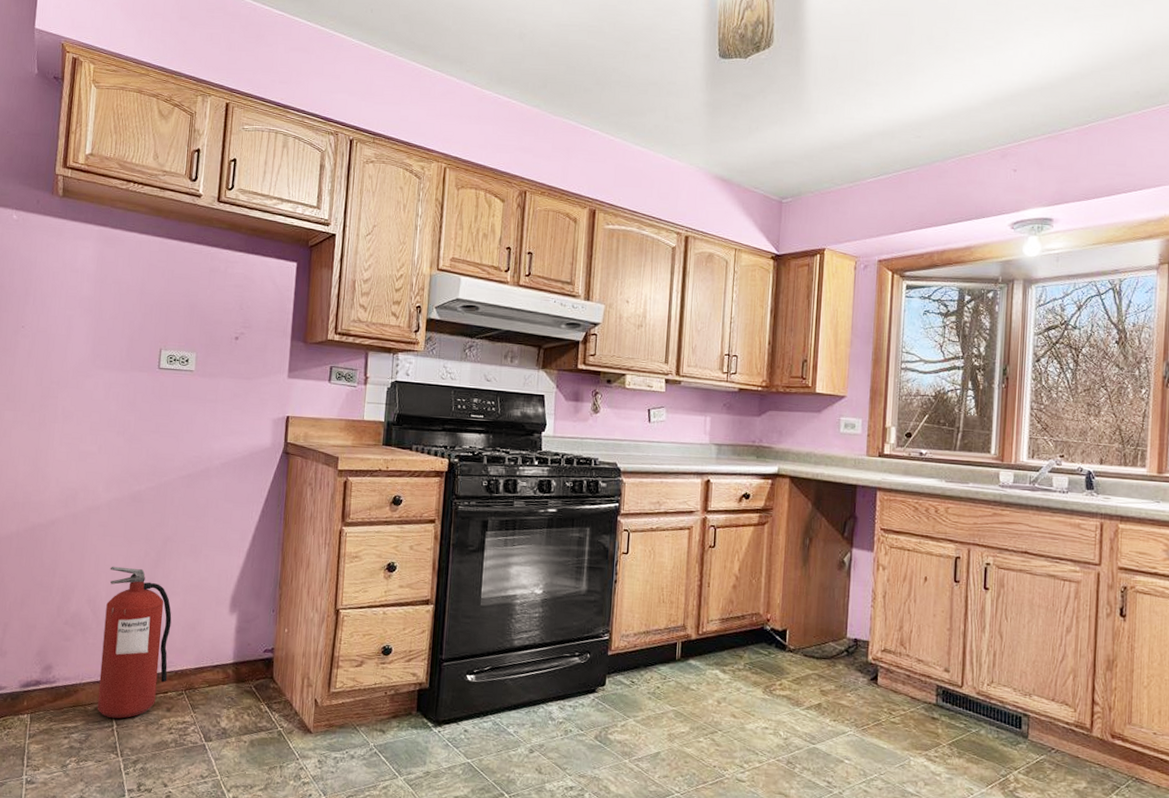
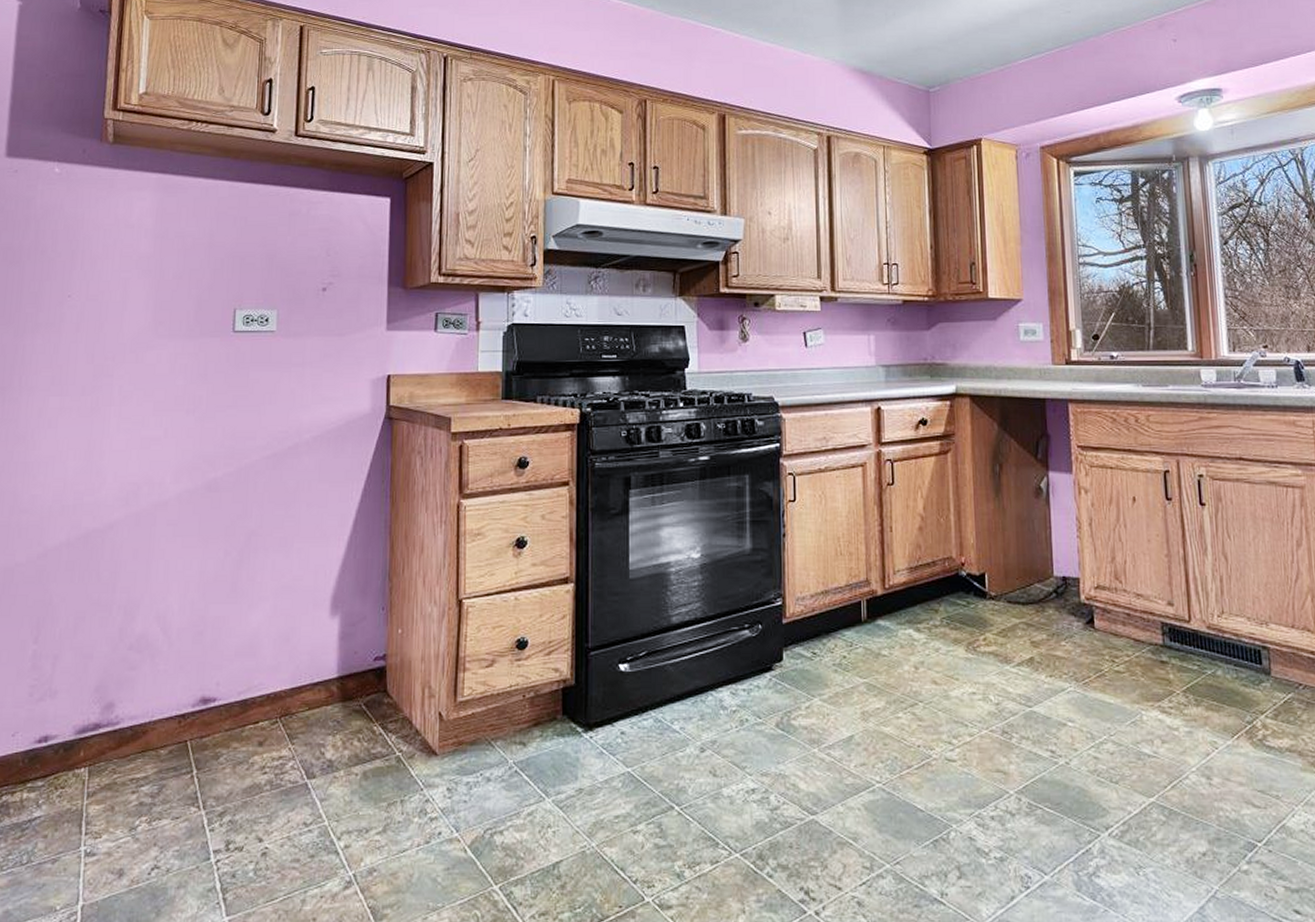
fire extinguisher: present [97,566,172,719] -> none [171,572,260,761]

